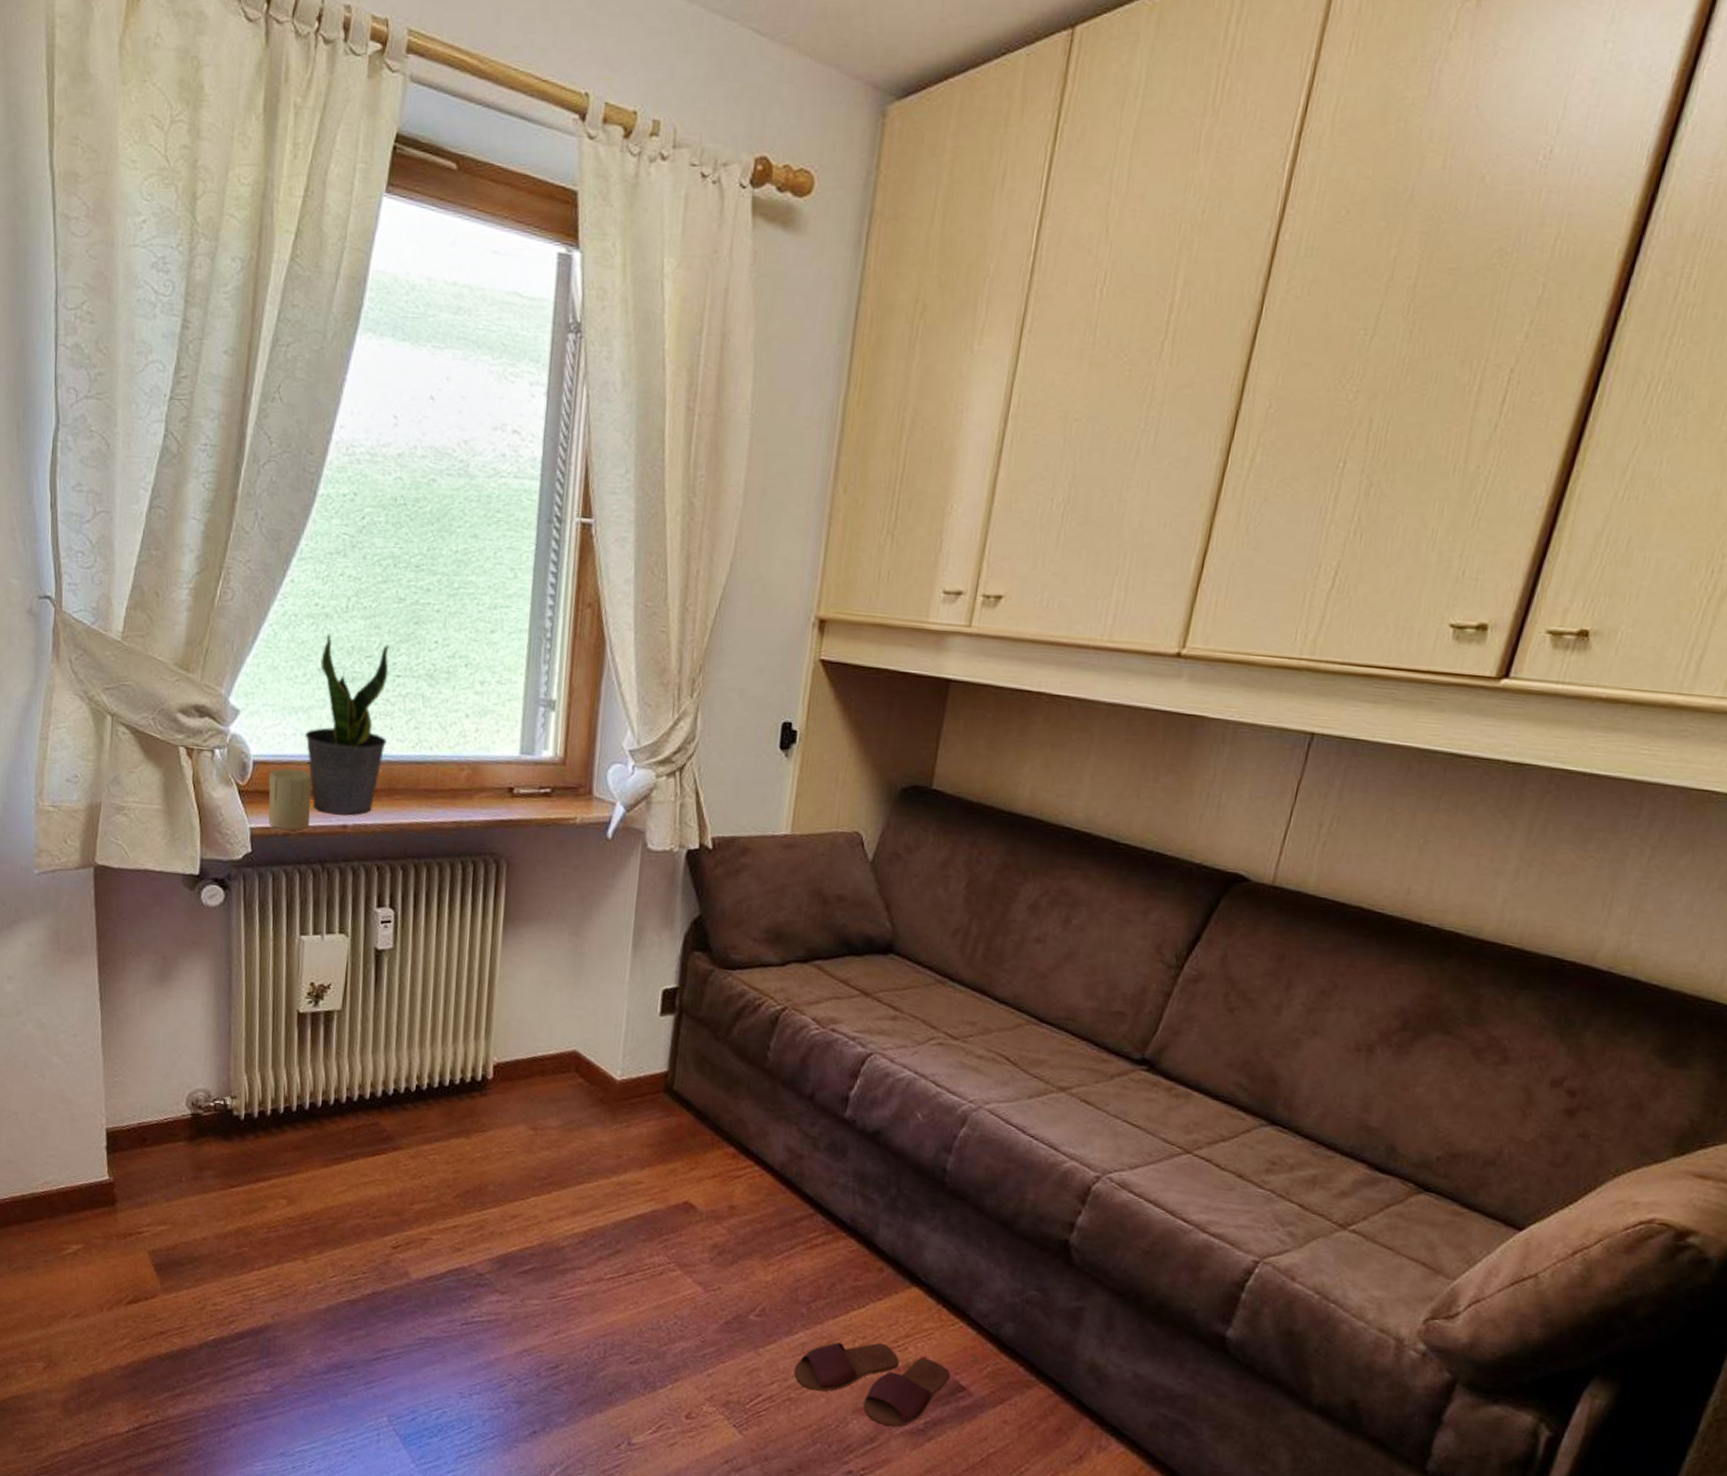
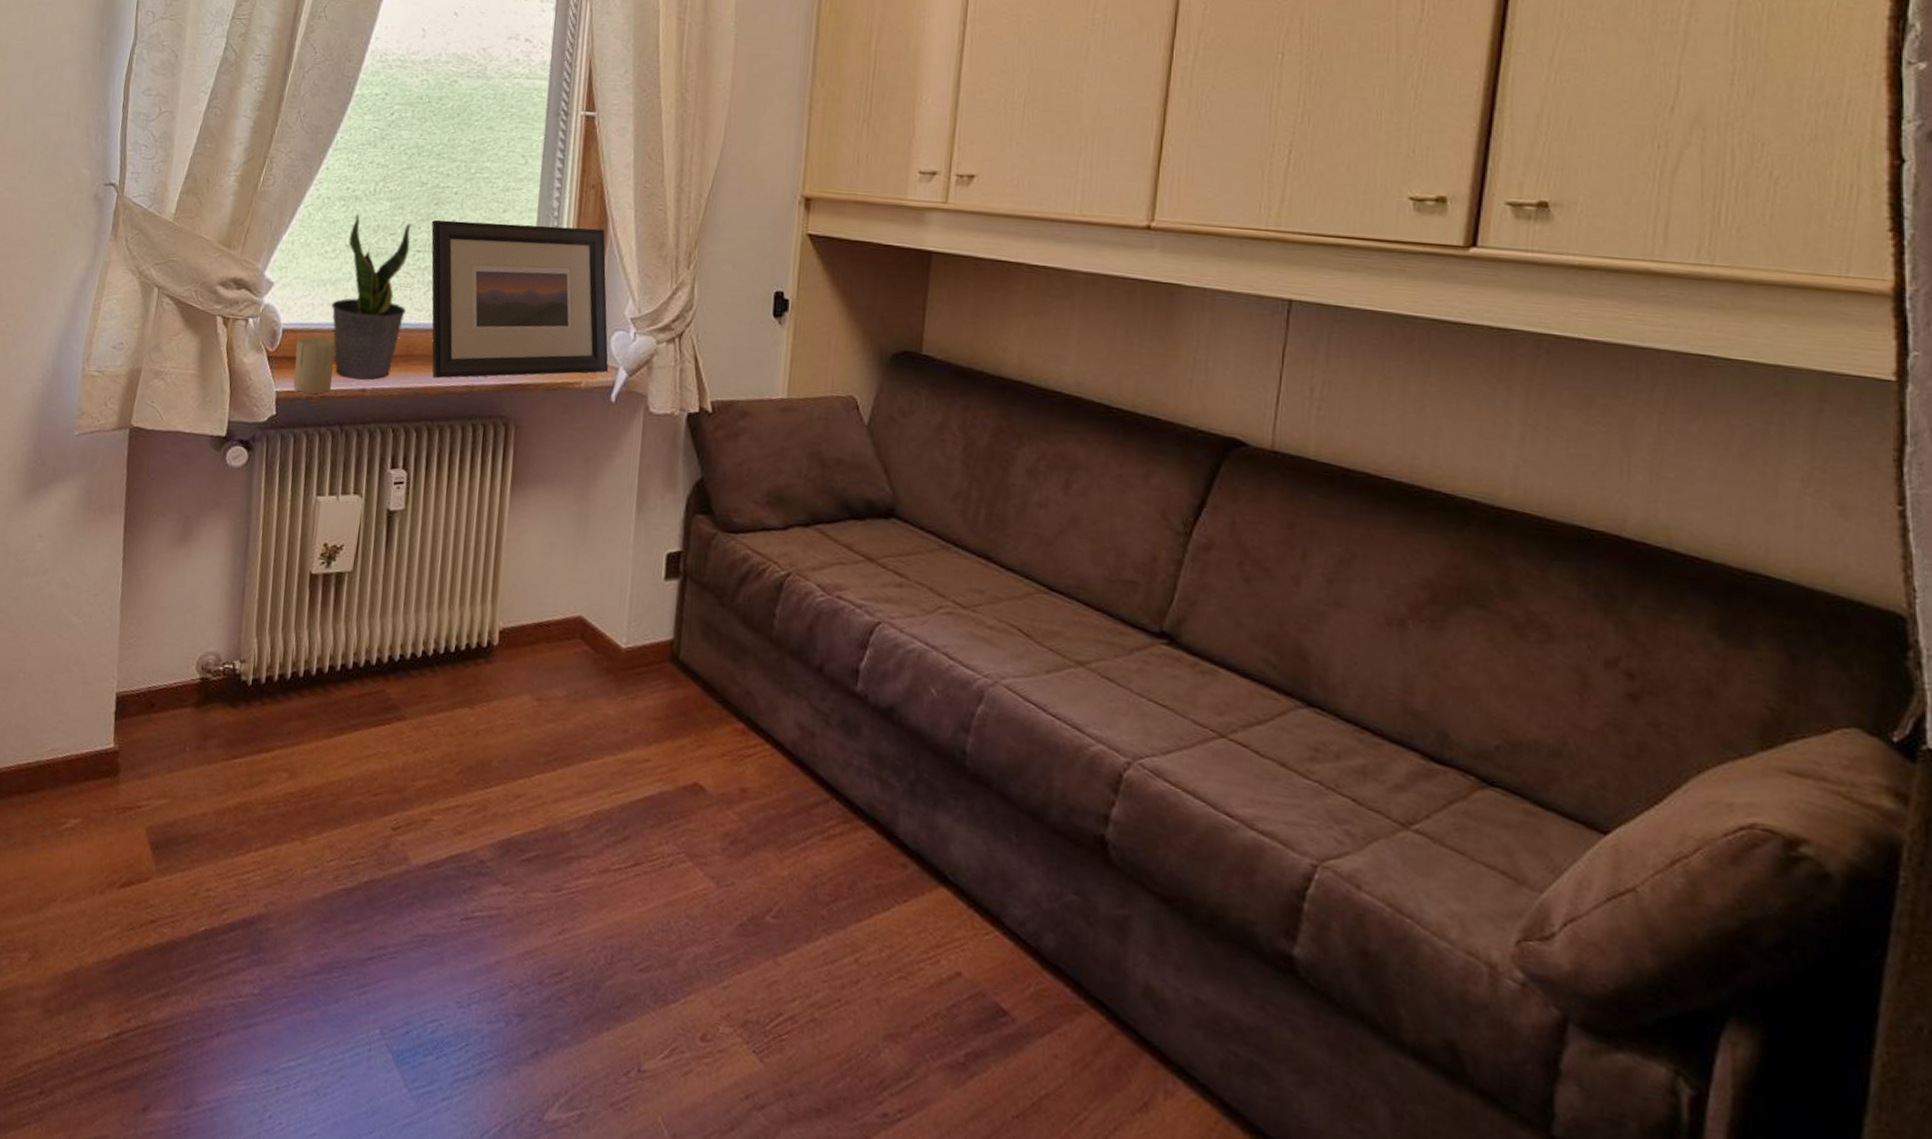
picture frame: none [411,641,605,814] -> present [431,219,609,379]
slippers: present [794,1342,950,1427] -> none [817,951,988,1058]

